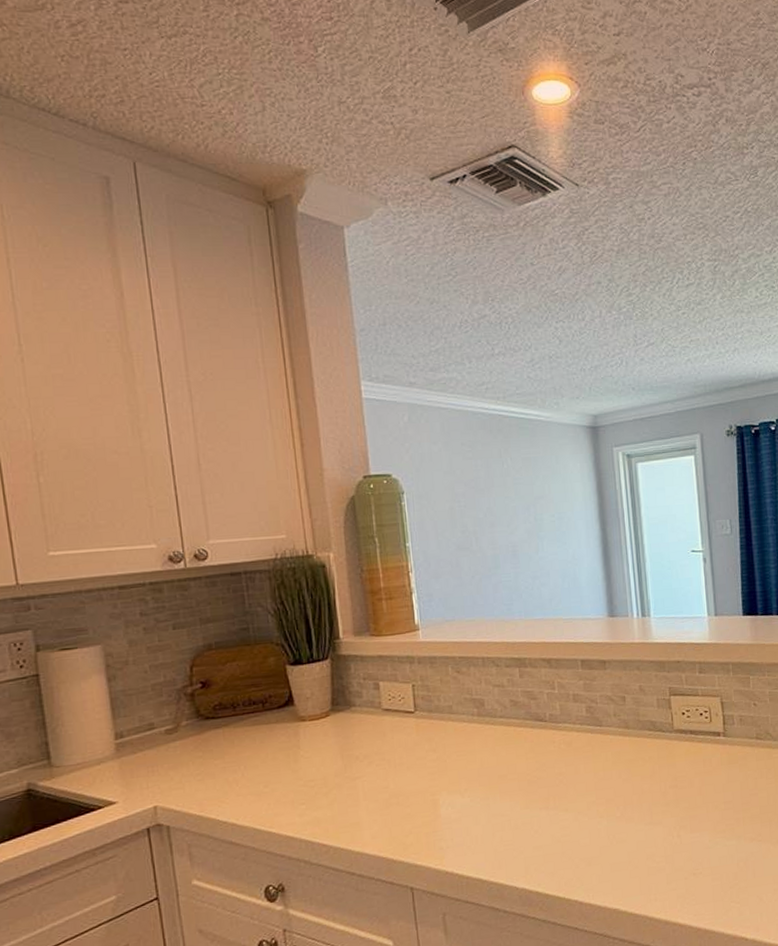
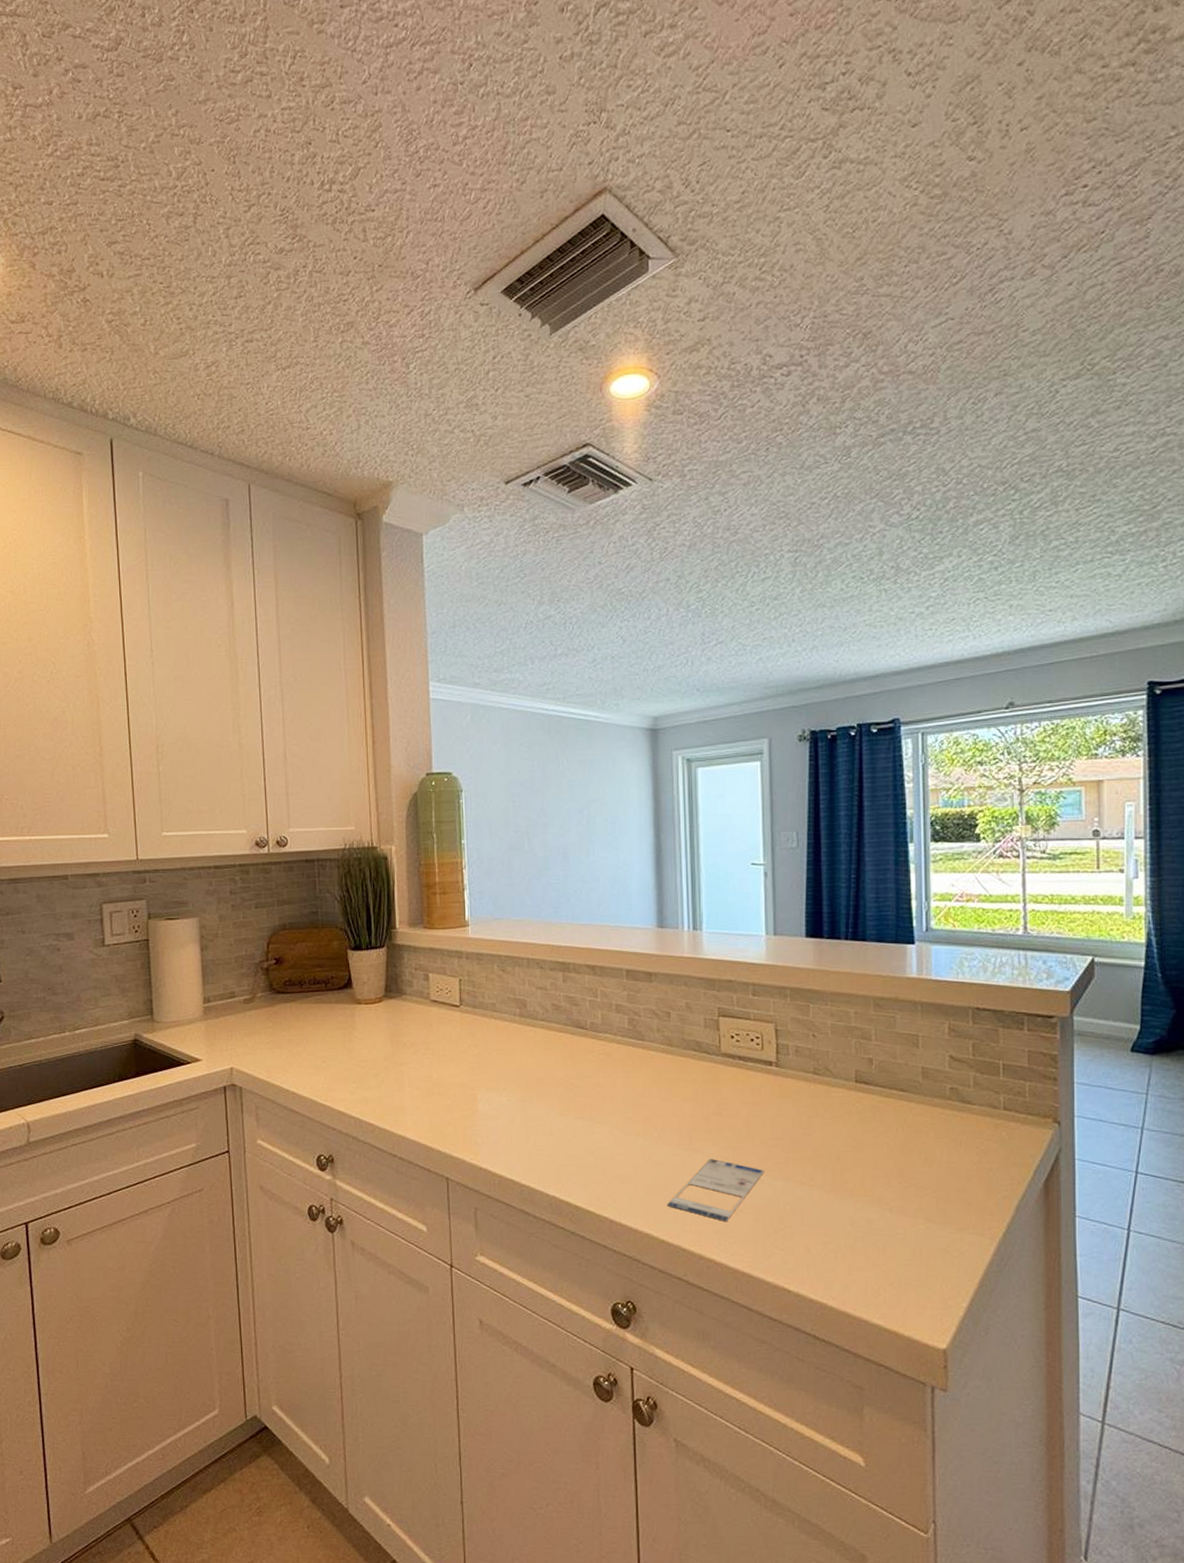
mobile phone: none [632,829,719,885] -> present [666,1159,765,1221]

